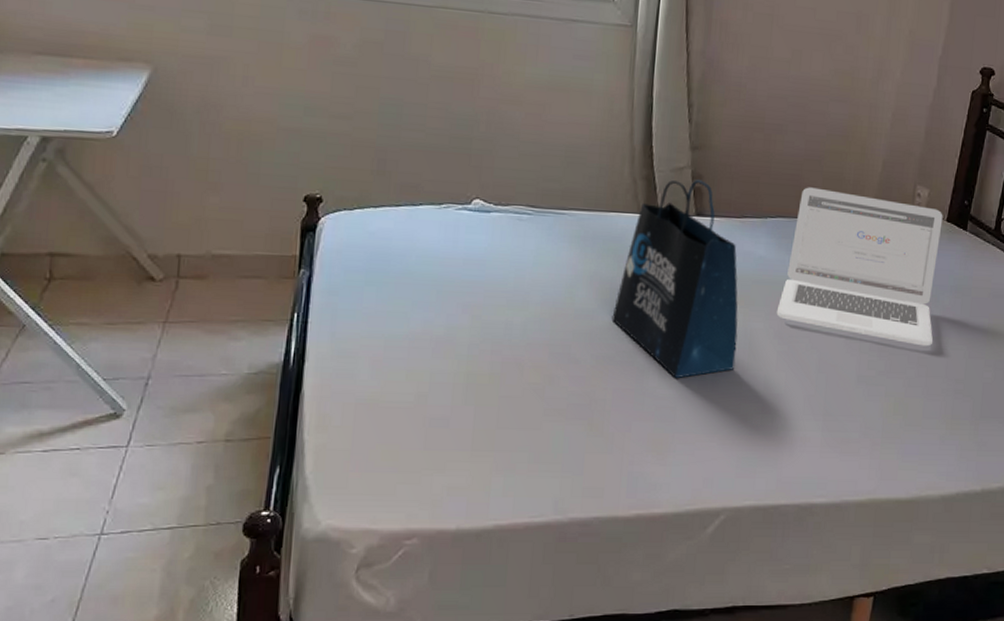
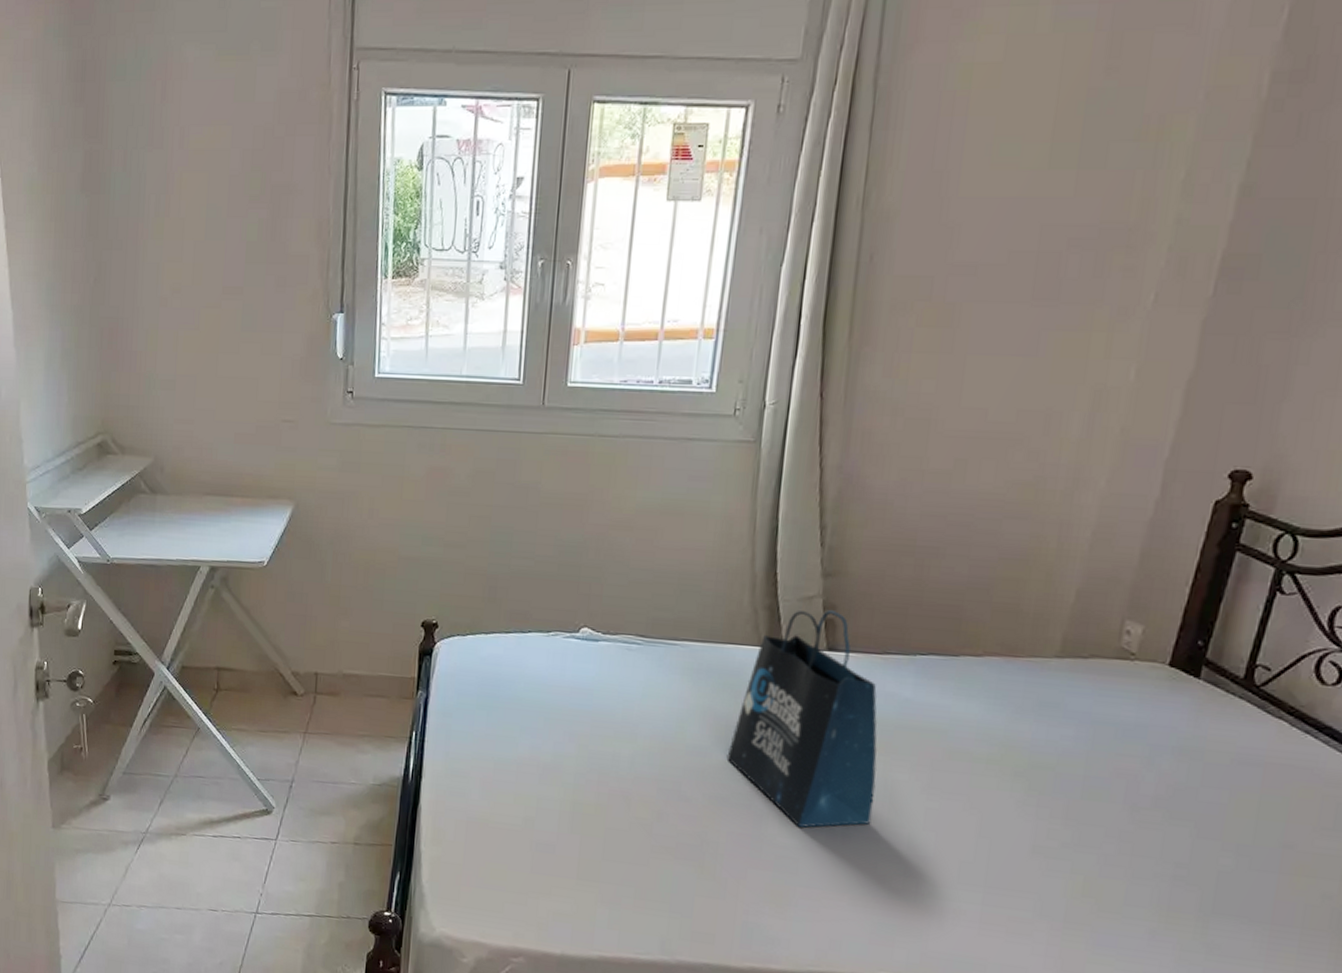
laptop: present [776,187,943,346] -> none [925,620,1164,819]

